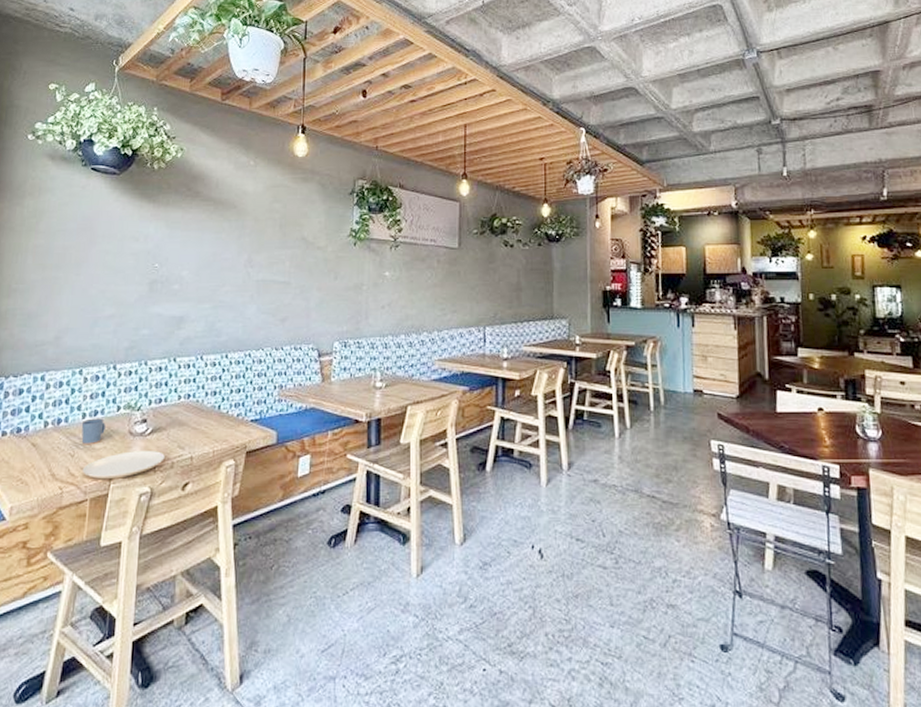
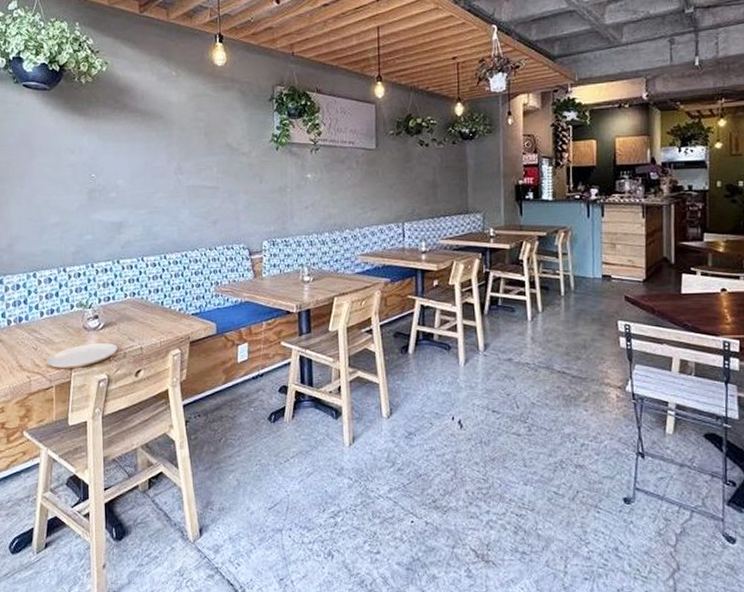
mug: present [81,418,106,445] -> none [40,316,62,340]

